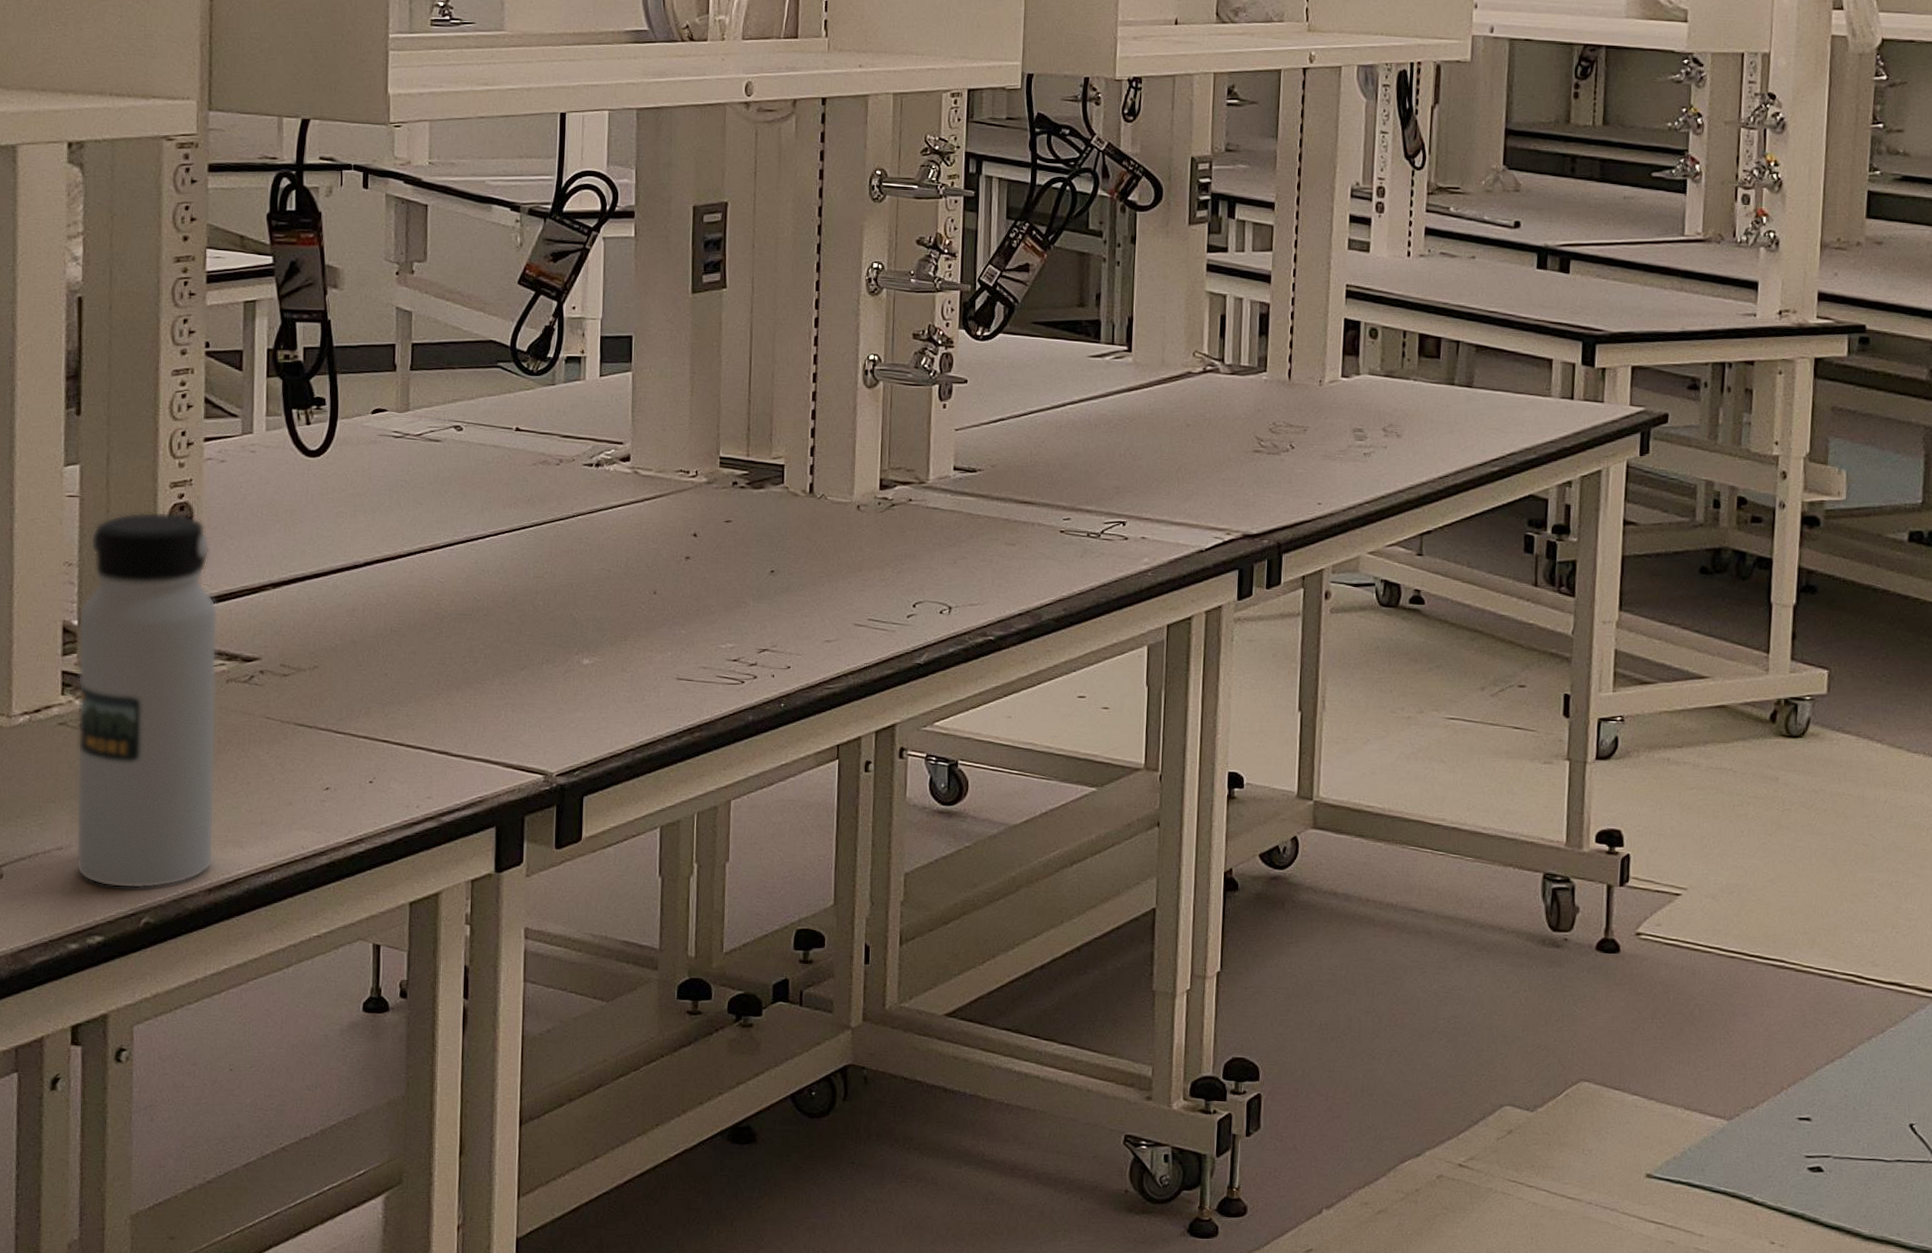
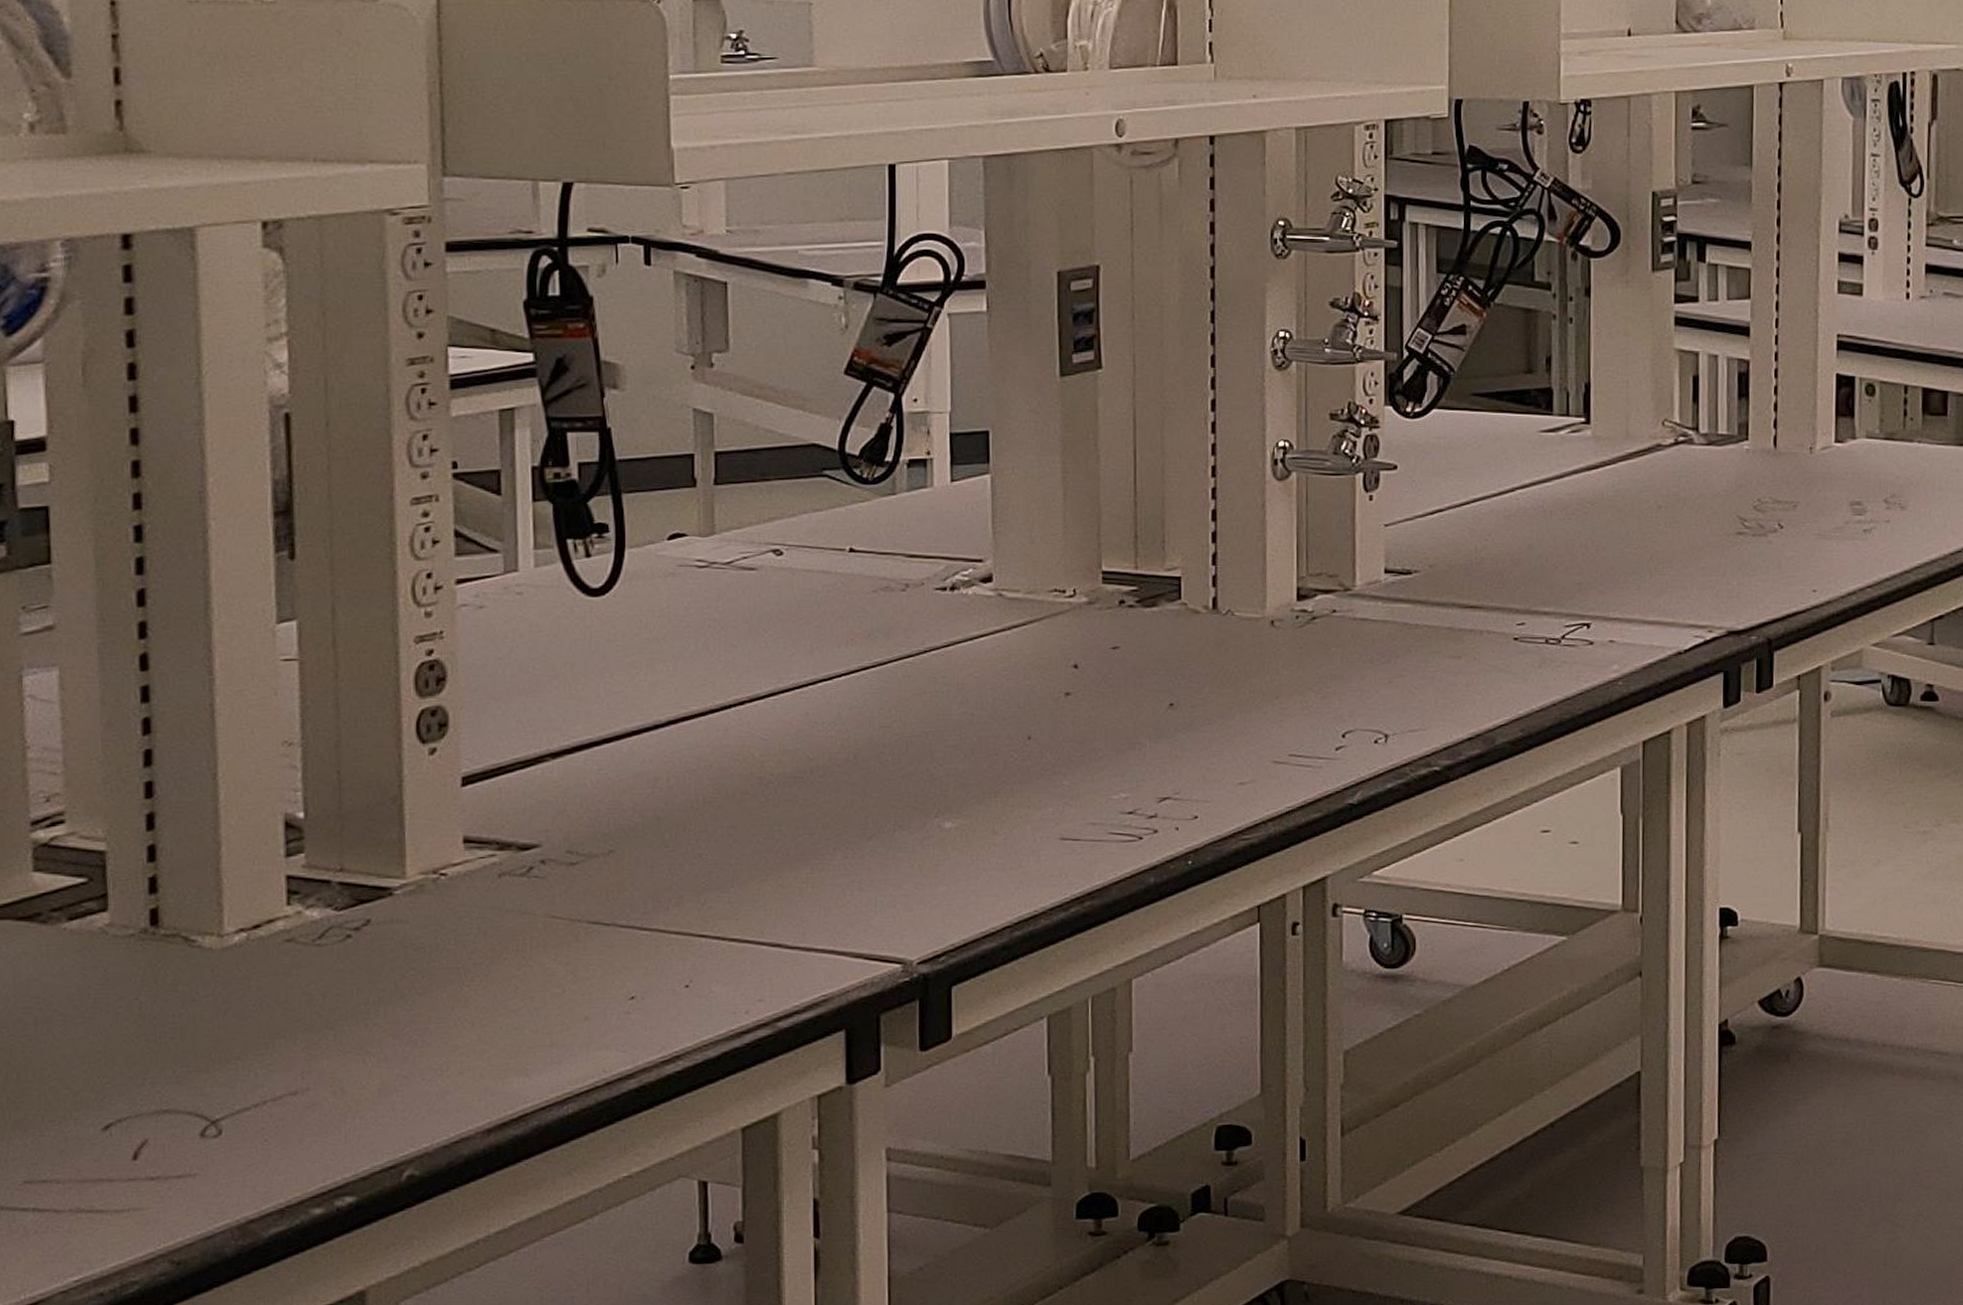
water bottle: present [76,511,218,889] -> none [305,673,492,1136]

